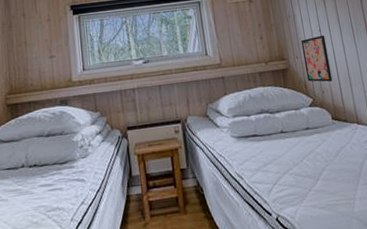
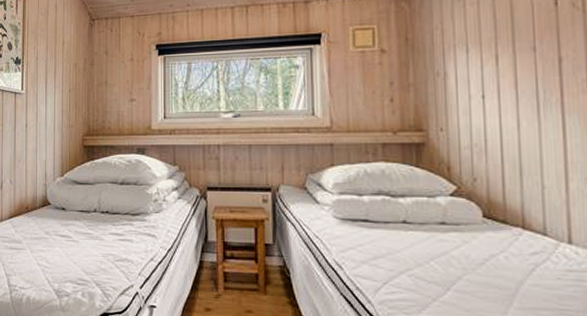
wall art: present [300,35,333,82] -> none [450,103,493,167]

